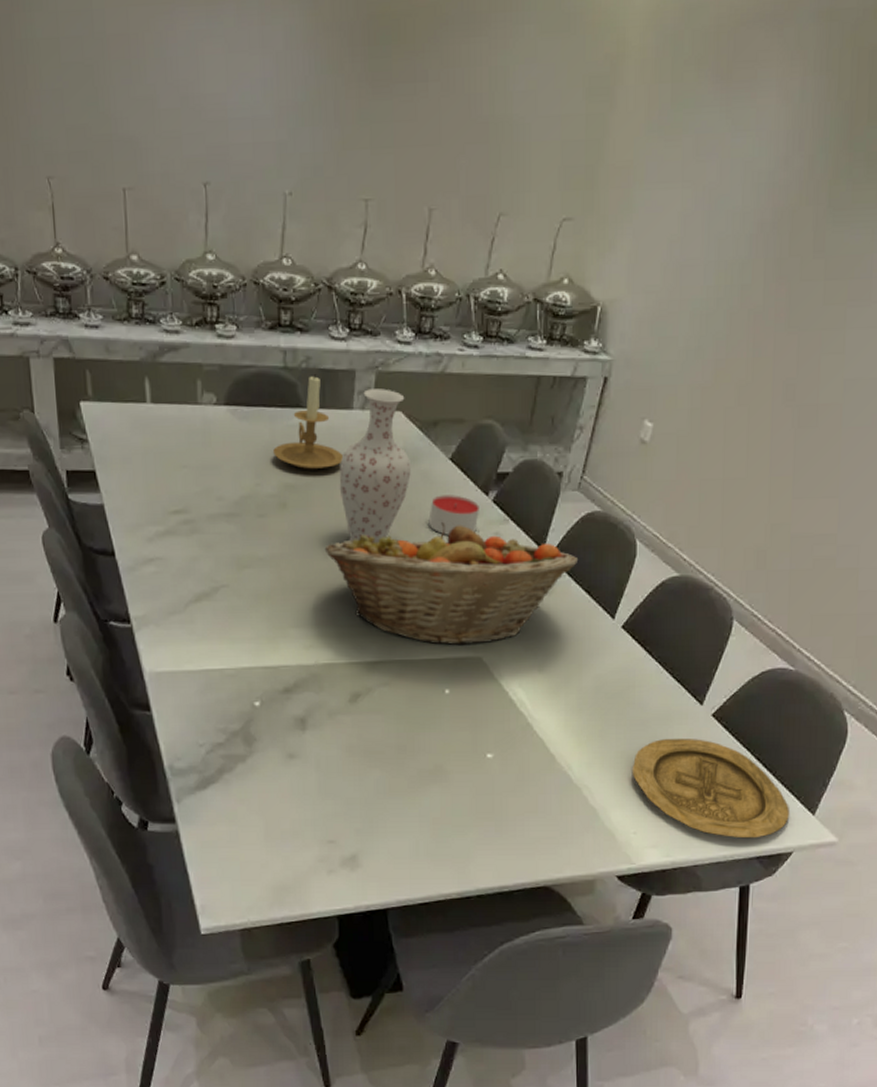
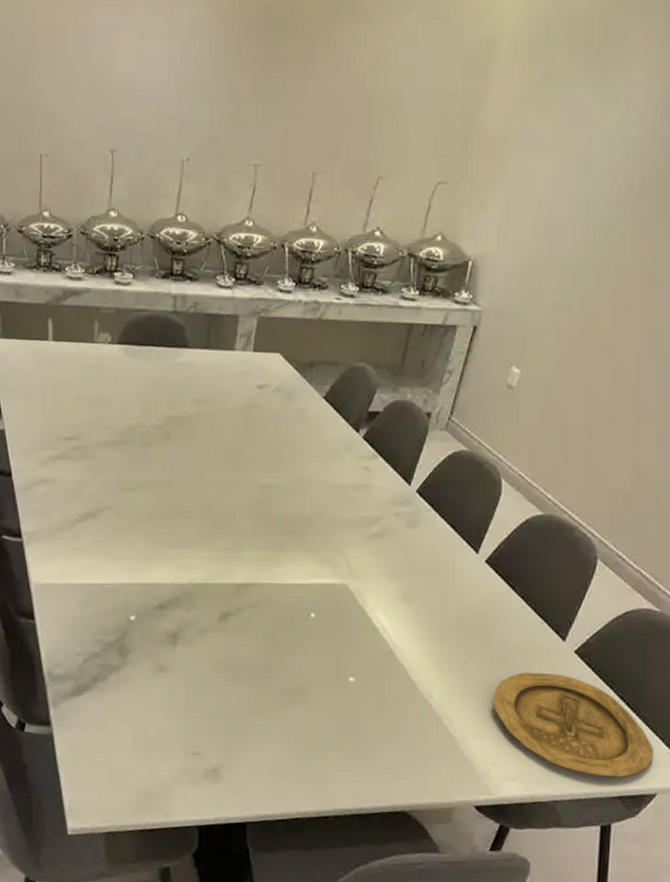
candle holder: present [273,373,344,470] -> none [160,317,225,404]
fruit basket: present [324,522,579,646] -> none [202,456,445,573]
vase: present [339,388,411,543] -> none [219,332,286,473]
candle: present [428,495,479,535] -> none [301,431,350,468]

